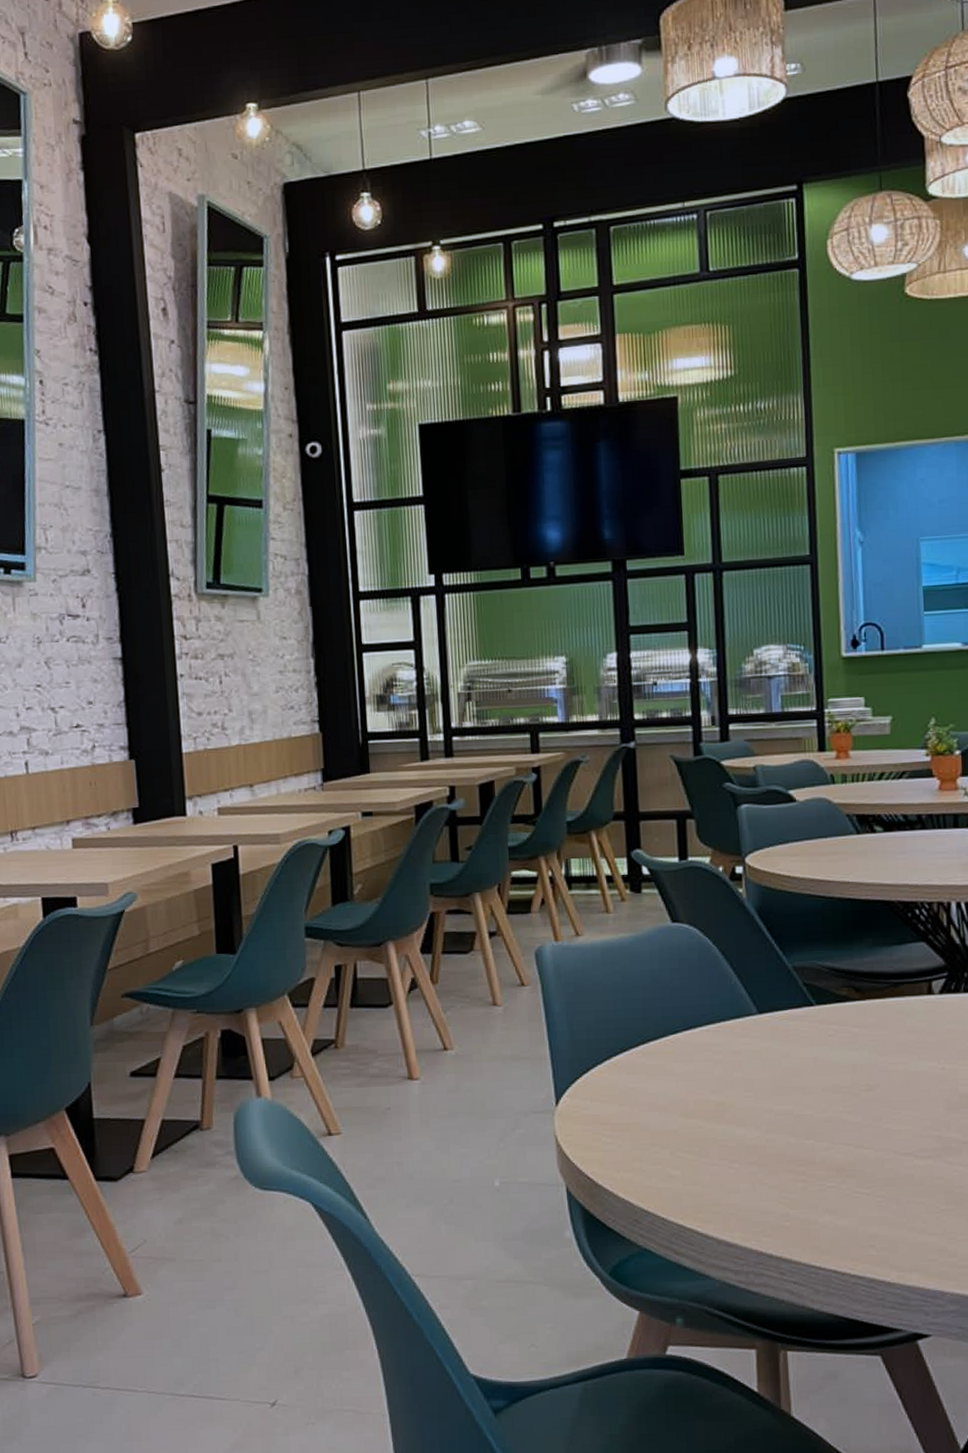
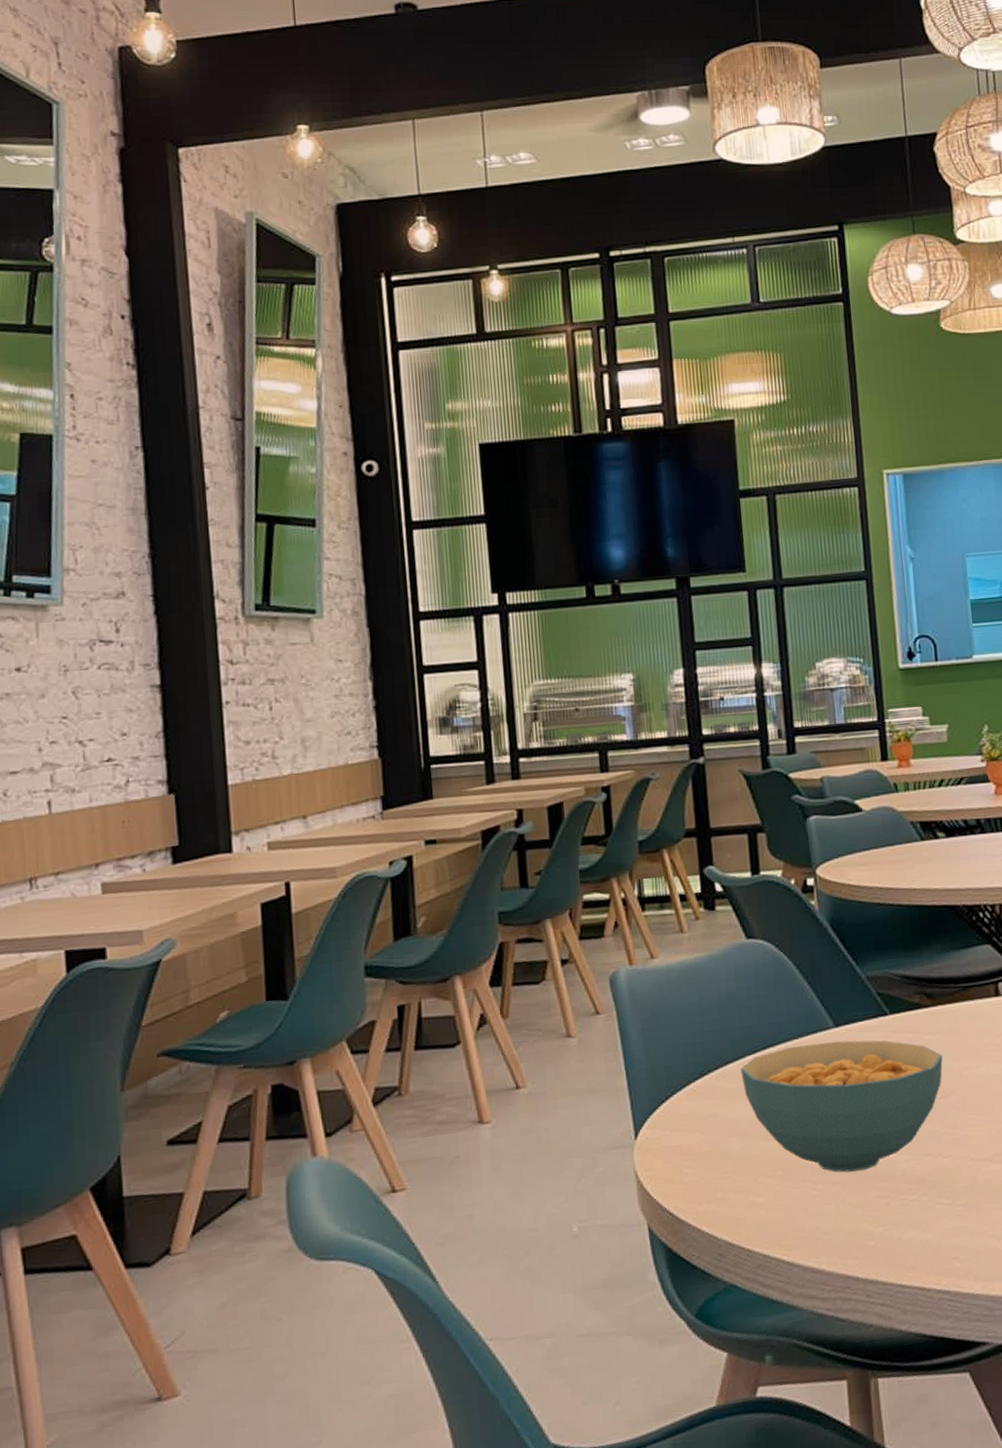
cereal bowl: none [660,1027,870,1155] -> present [740,1040,943,1173]

